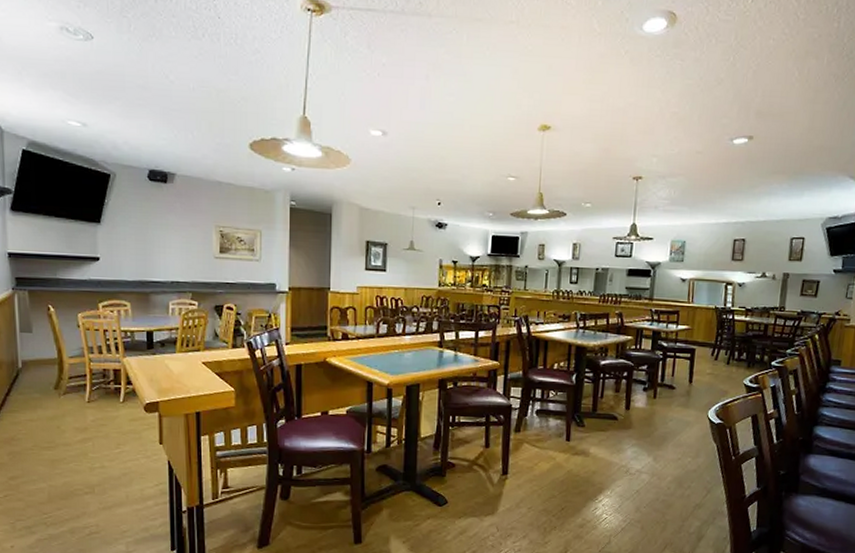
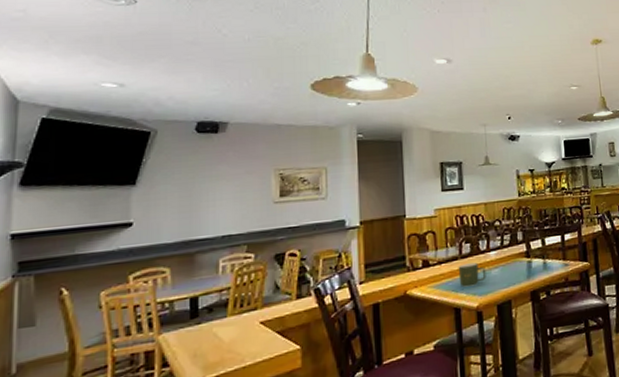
mug: none [374,343,399,366] -> present [458,262,486,288]

